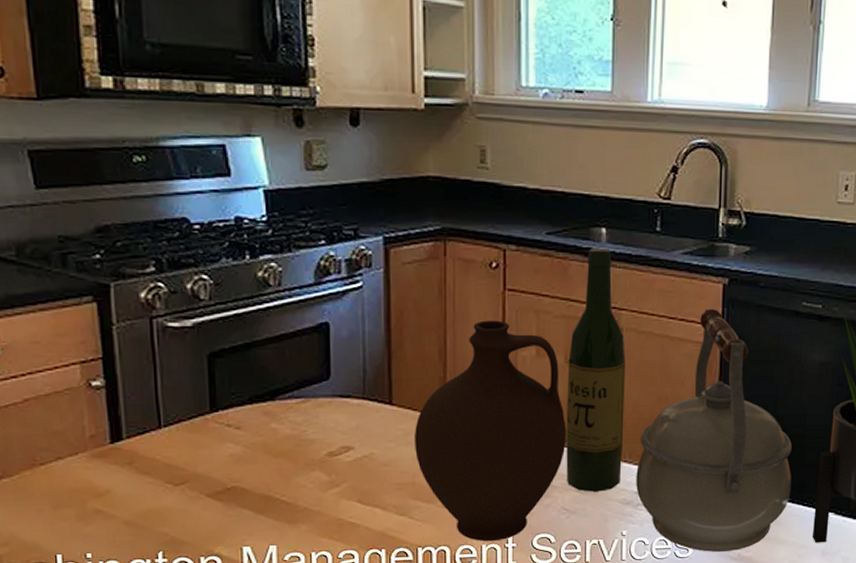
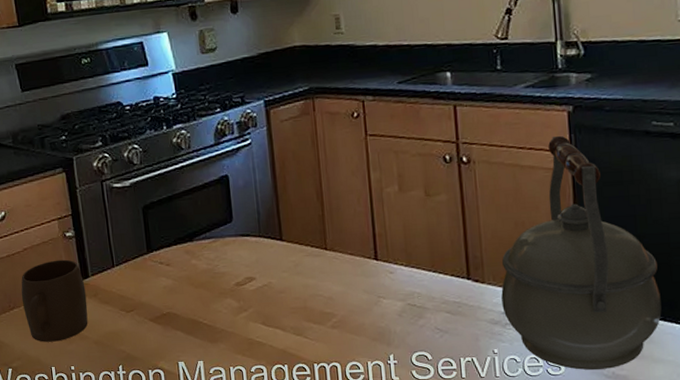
mug: none [15,416,118,523] -> present [21,259,88,342]
ceramic jug: present [413,320,566,542] -> none [302,162,434,359]
wine bottle: present [566,248,627,492] -> none [427,90,487,313]

